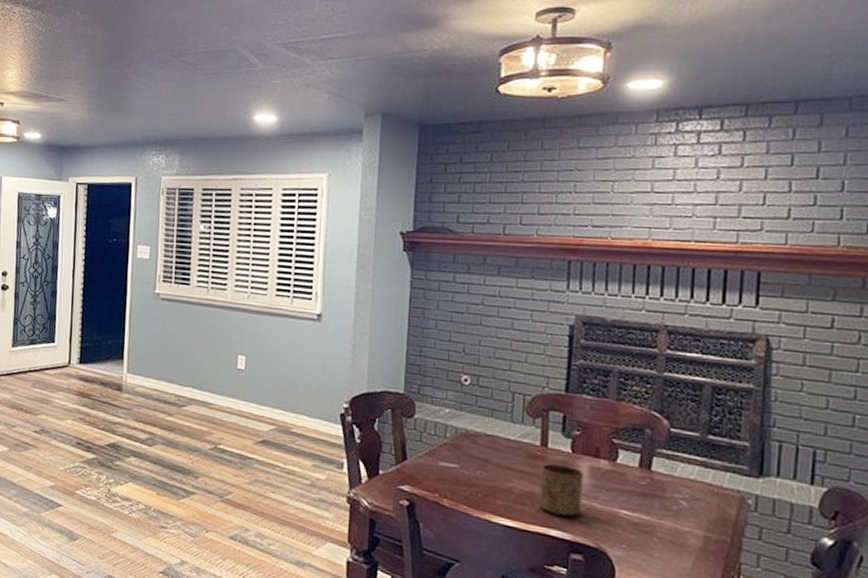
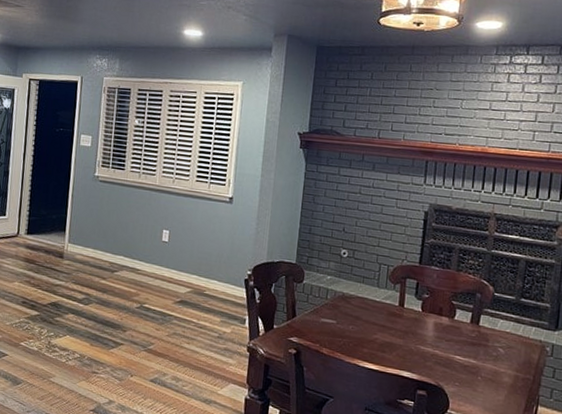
cup: present [540,463,584,517] -> none [396,320,430,362]

